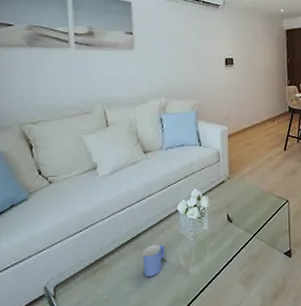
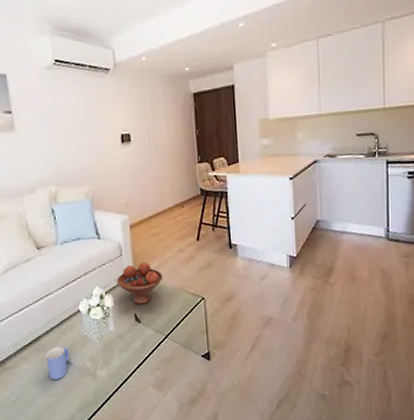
fruit bowl: none [213,168,254,206] -> present [116,262,163,305]

